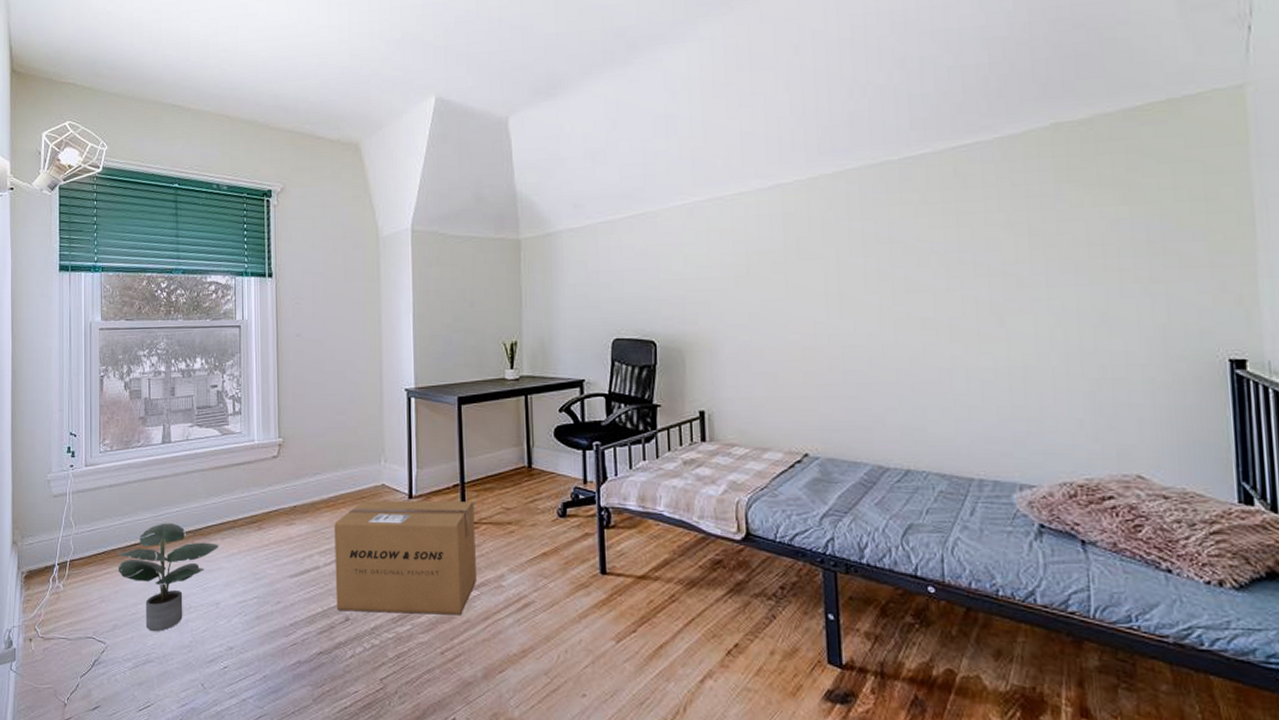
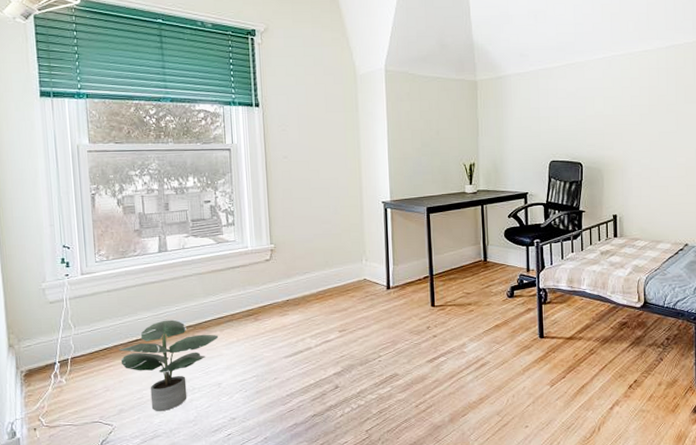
box: present [334,501,476,615] -> none [323,289,444,380]

